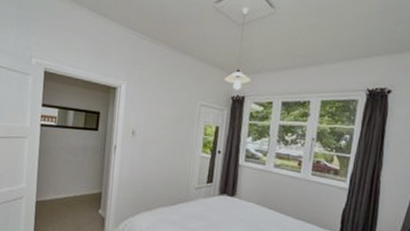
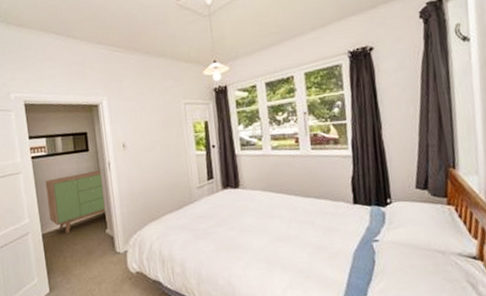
sideboard: none [46,149,108,206] -> present [45,169,106,234]

